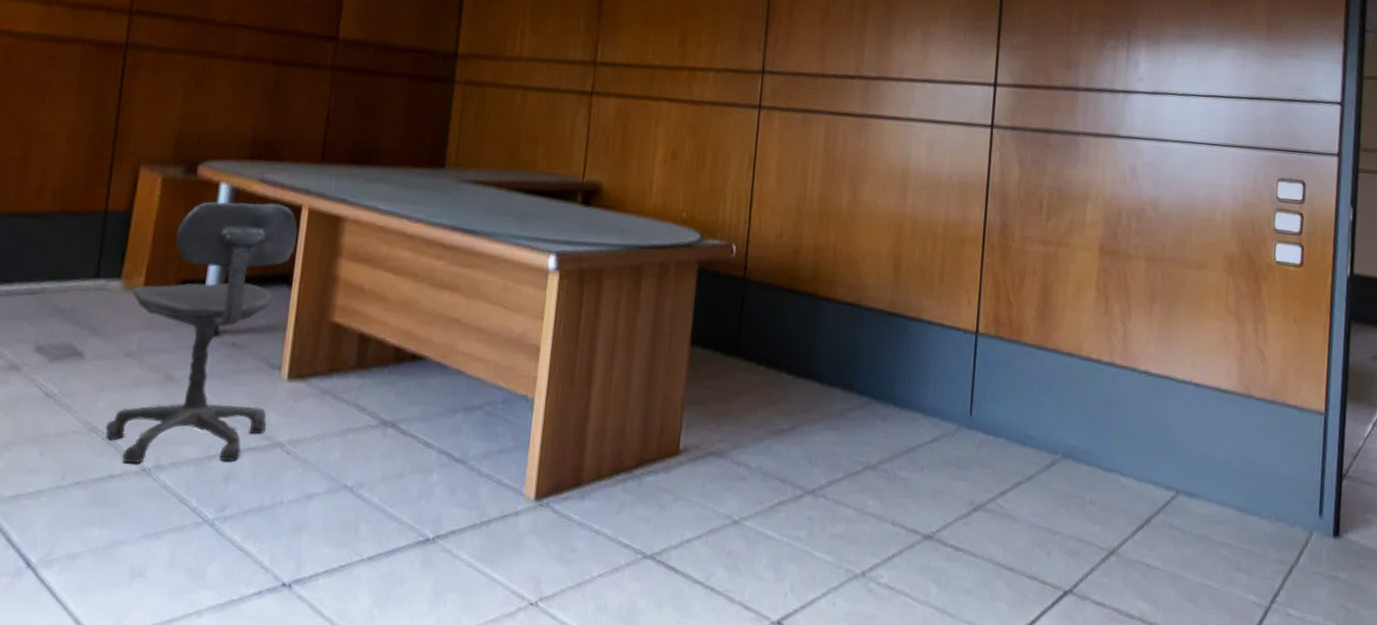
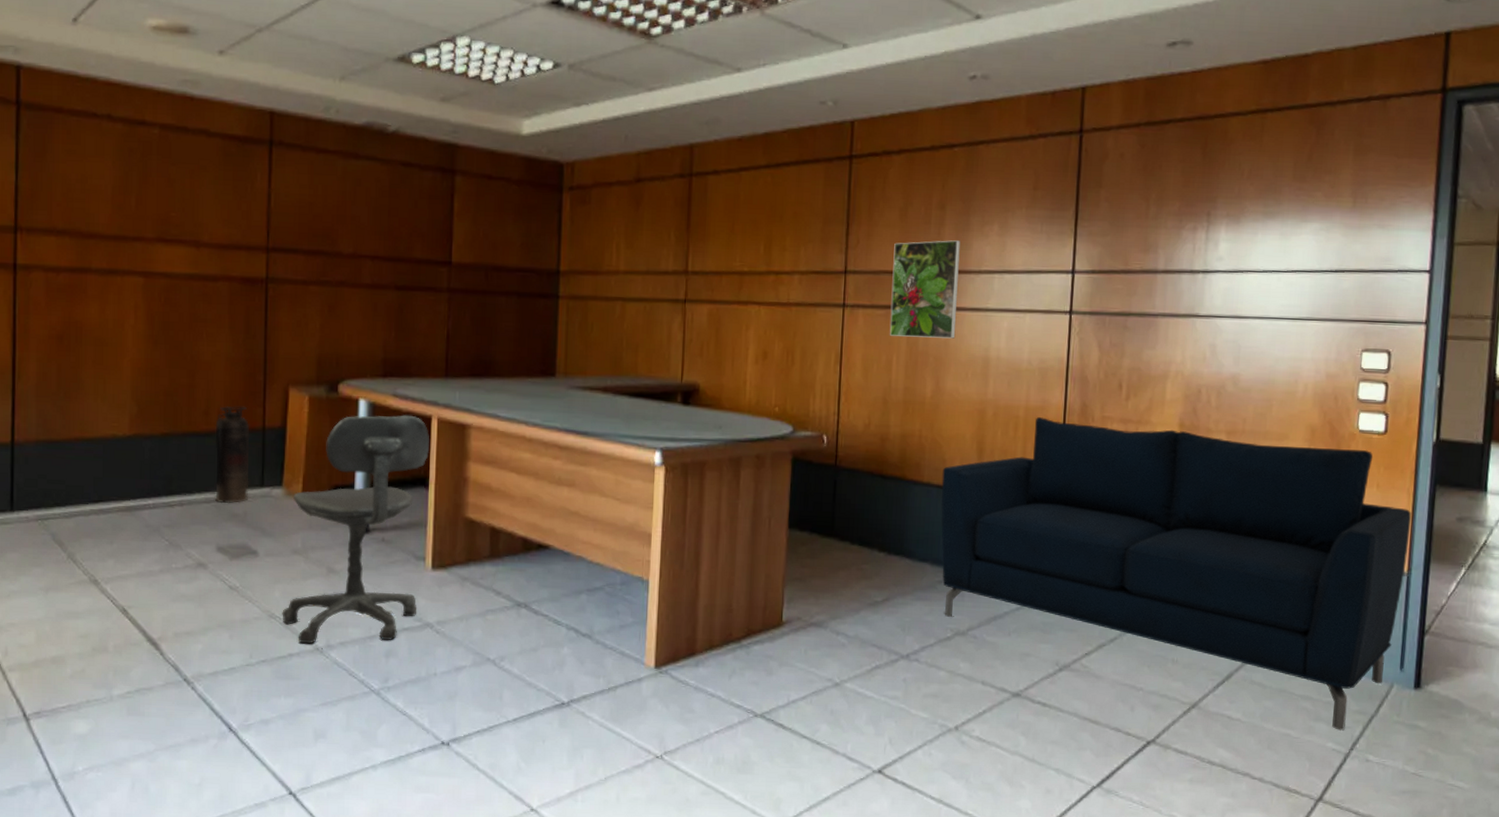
fire extinguisher: none [39,184,90,297] -> present [215,406,250,504]
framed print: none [806,44,882,148] -> present [889,240,960,339]
sofa: none [853,234,1328,582] -> present [941,417,1412,731]

